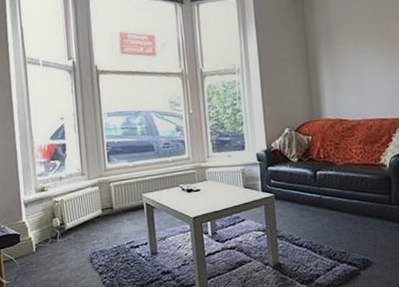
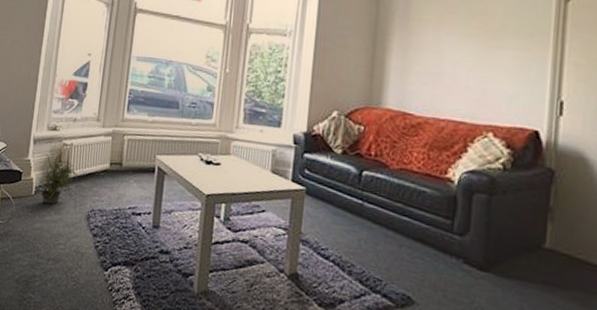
potted plant: none [36,211,73,257] -> present [37,153,77,205]

